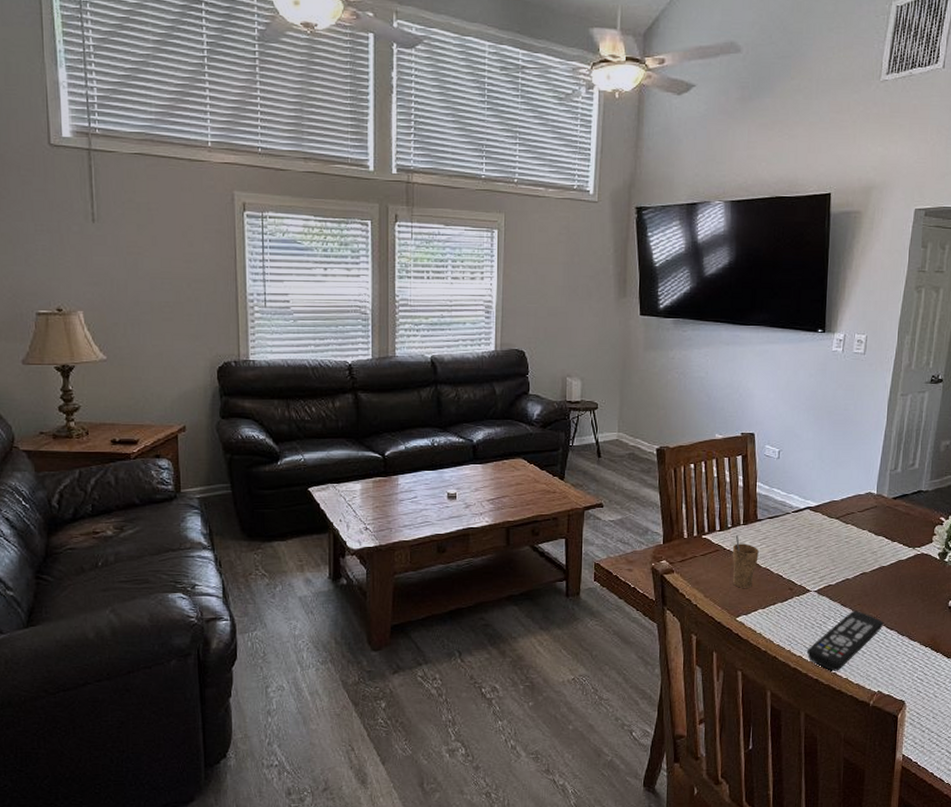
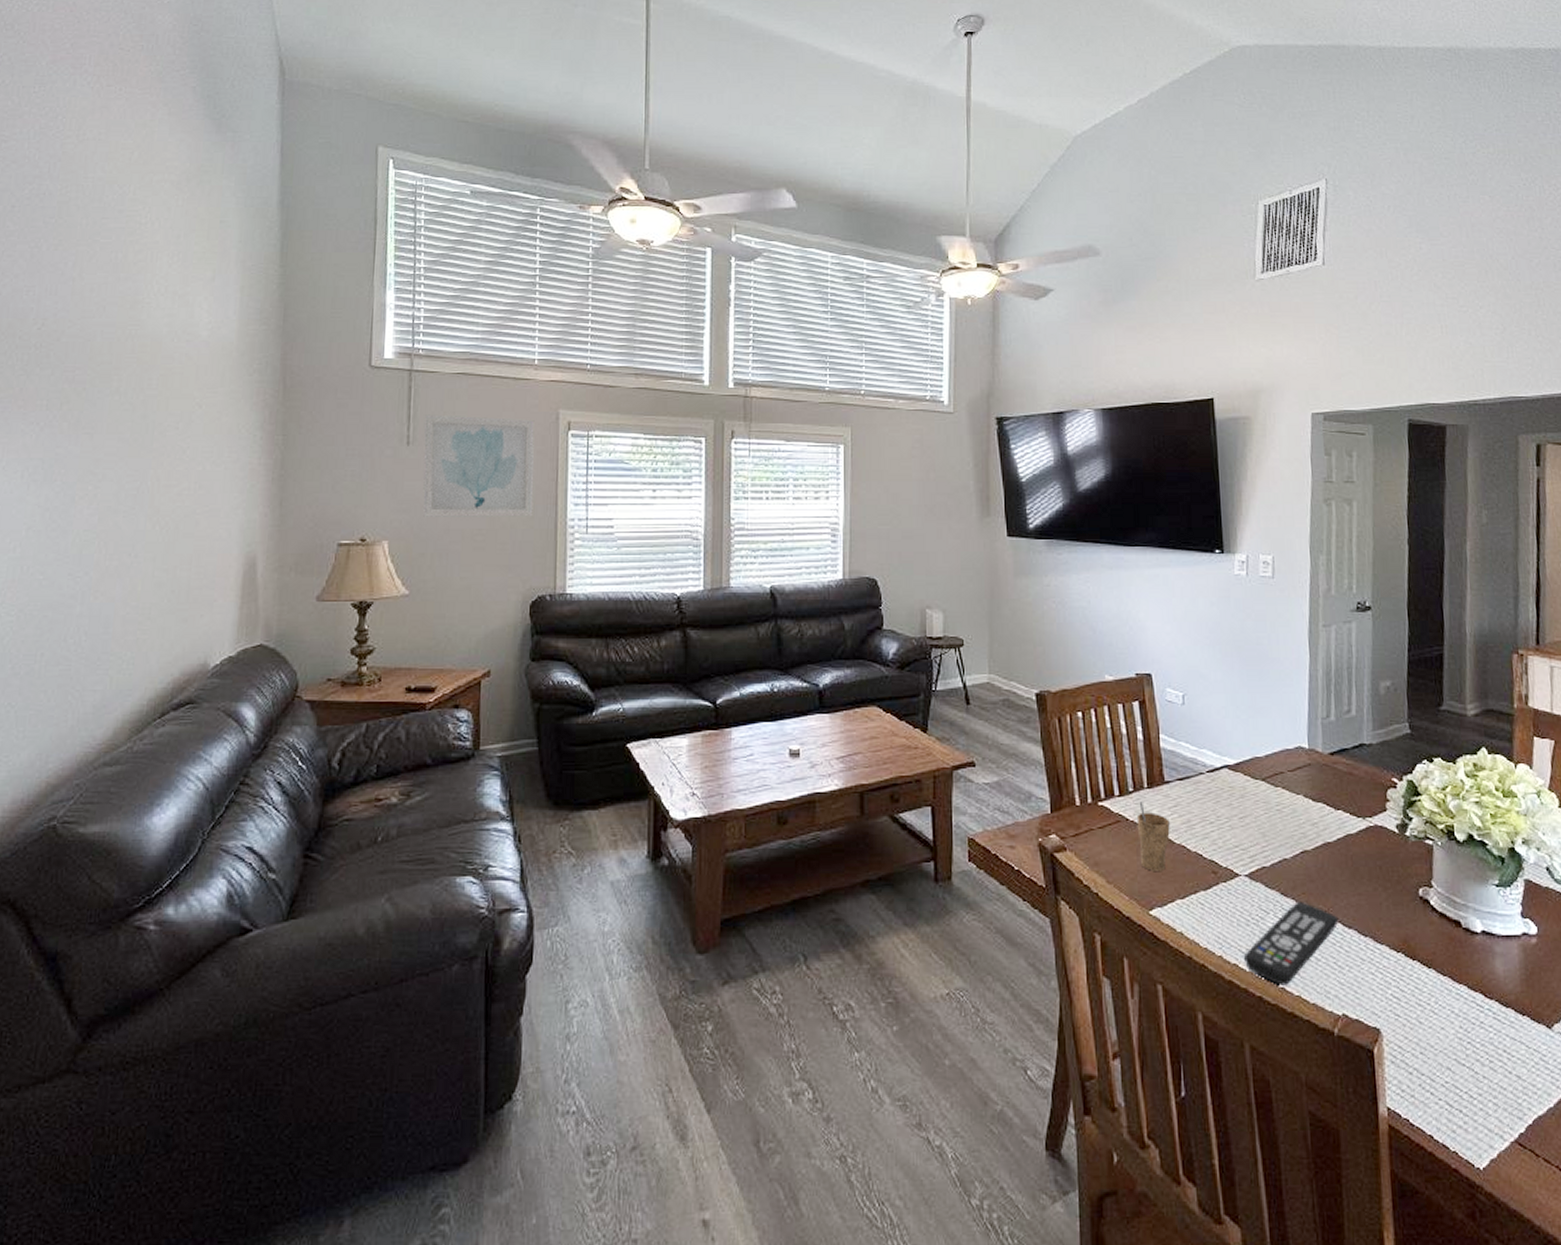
wall art: none [106,193,215,291] -> present [422,414,535,517]

